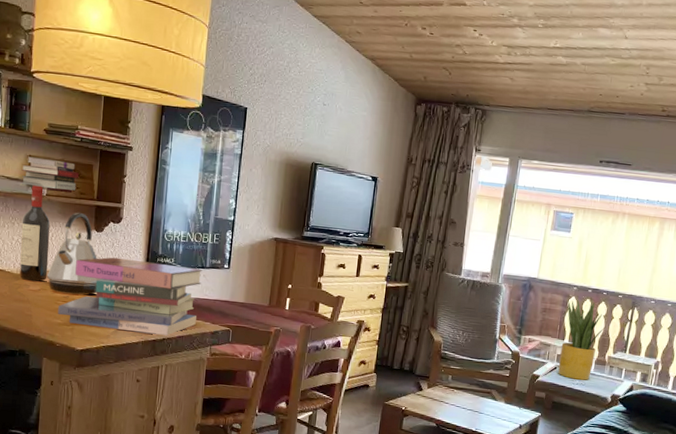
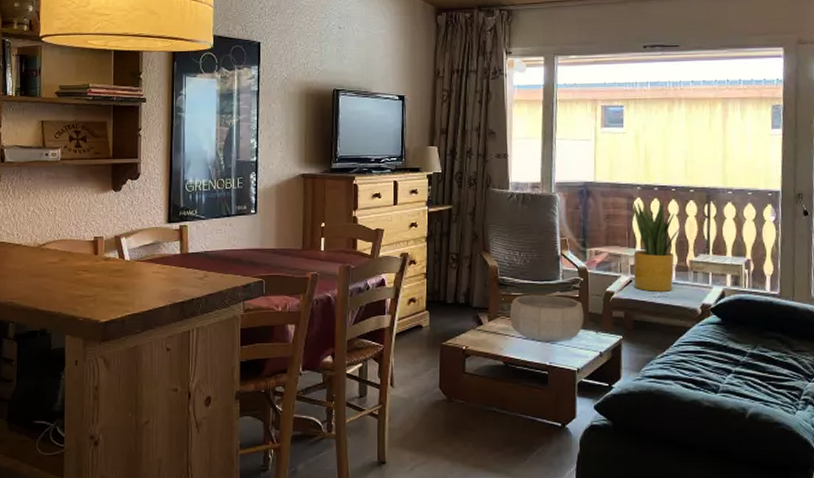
books: present [19,156,79,193] -> none [33,121,92,155]
wine bottle: present [20,185,50,282] -> none [36,151,67,252]
kettle: present [46,212,103,296] -> none [65,173,124,263]
books: present [58,257,202,336] -> none [79,216,228,295]
decorative bowl: none [446,369,512,413] -> present [509,294,584,343]

